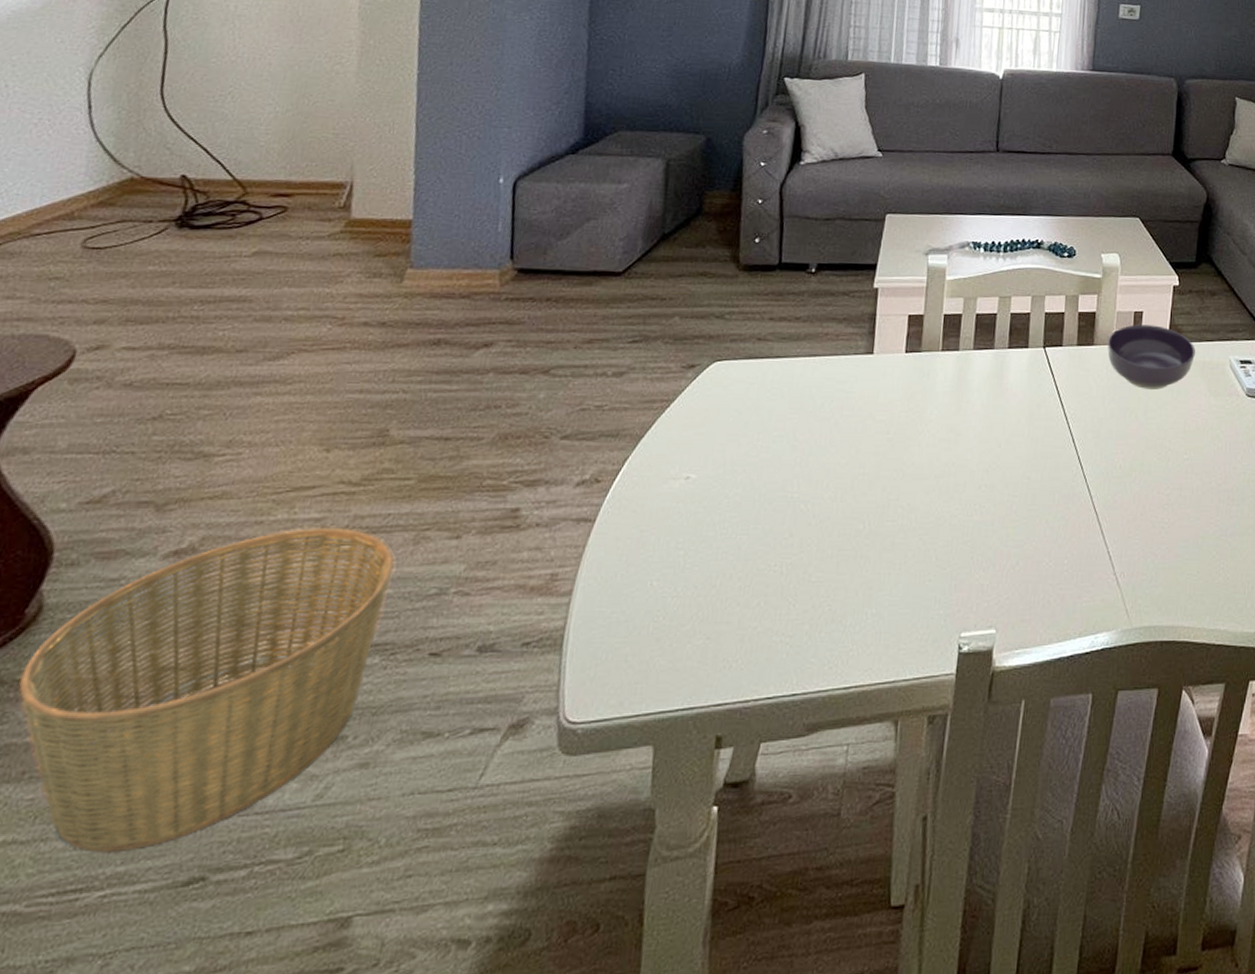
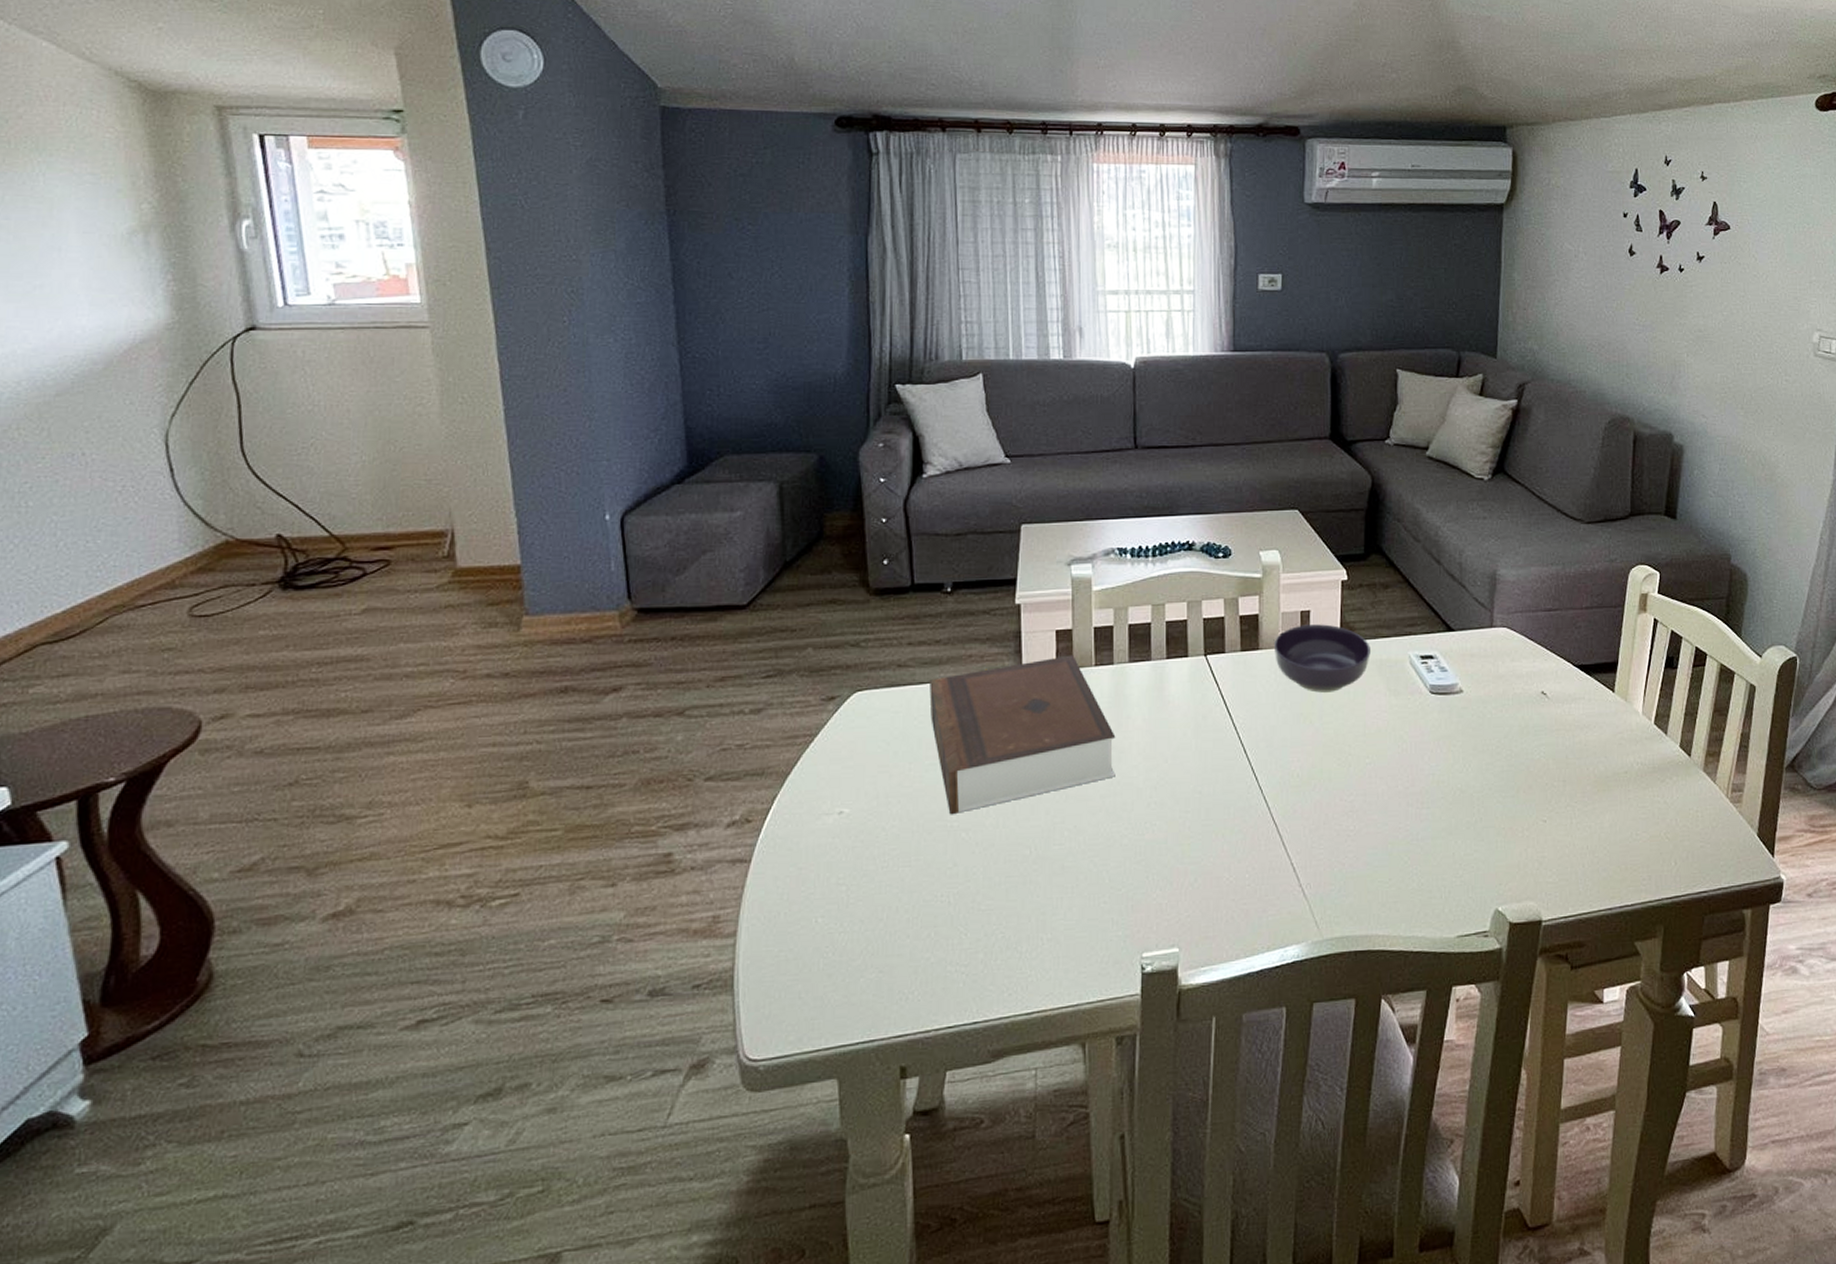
basket: present [19,528,394,852] -> none [204,882,553,1203]
book: none [783,339,955,486] -> present [929,655,1116,815]

